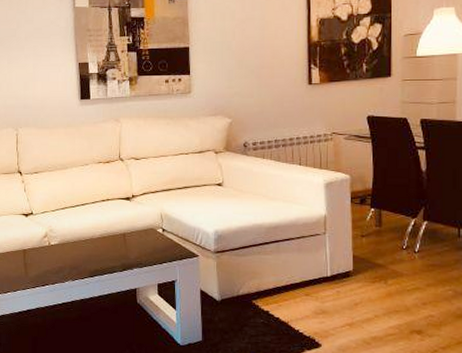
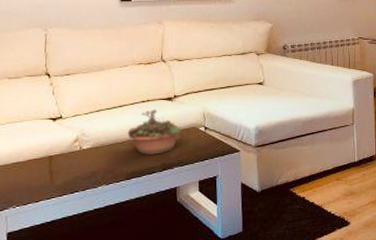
succulent planter: none [89,209,140,254] -> present [127,109,181,155]

